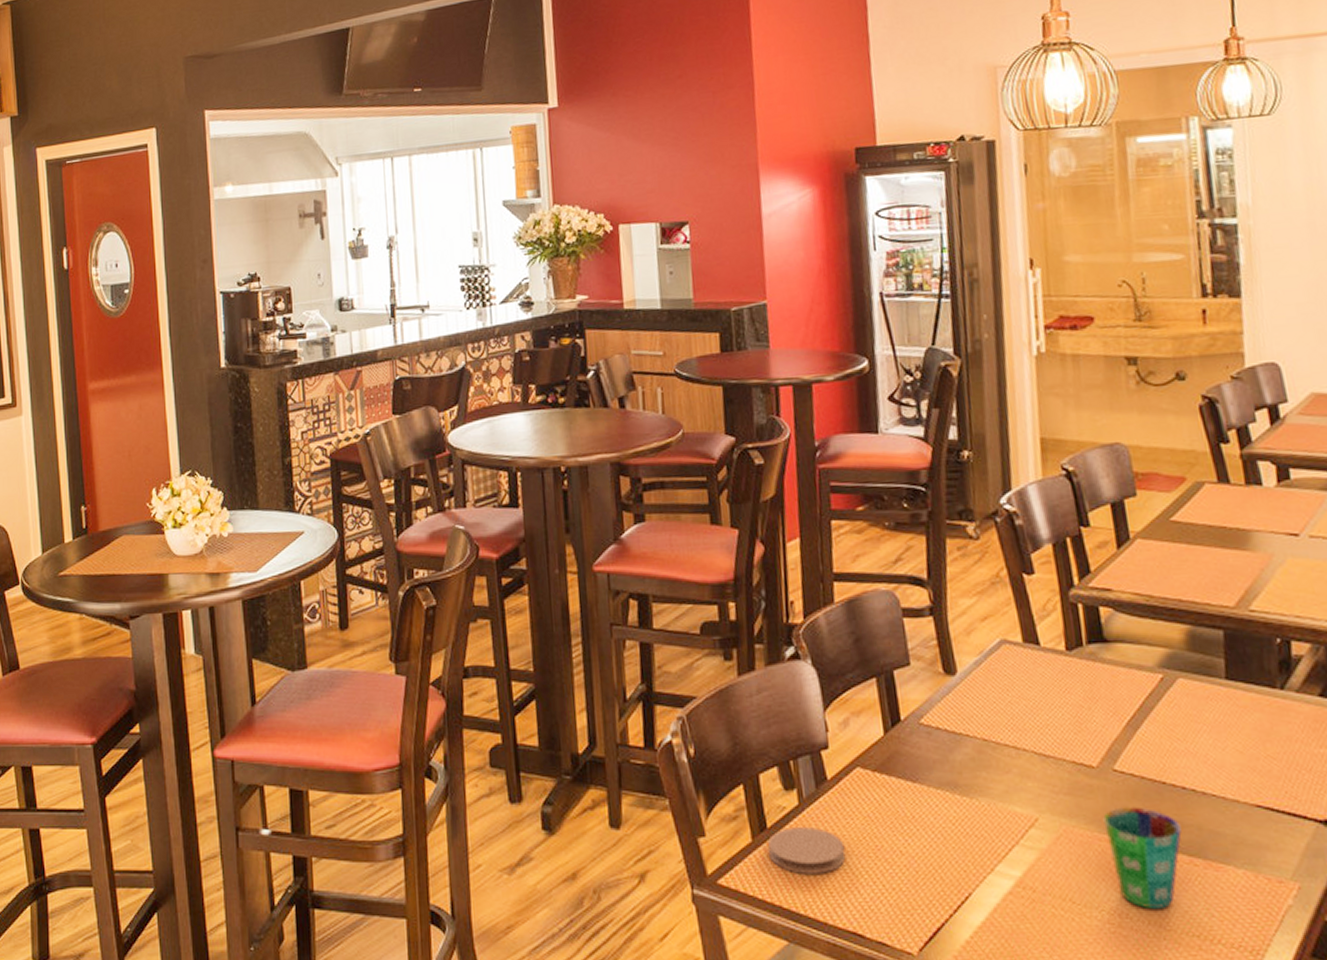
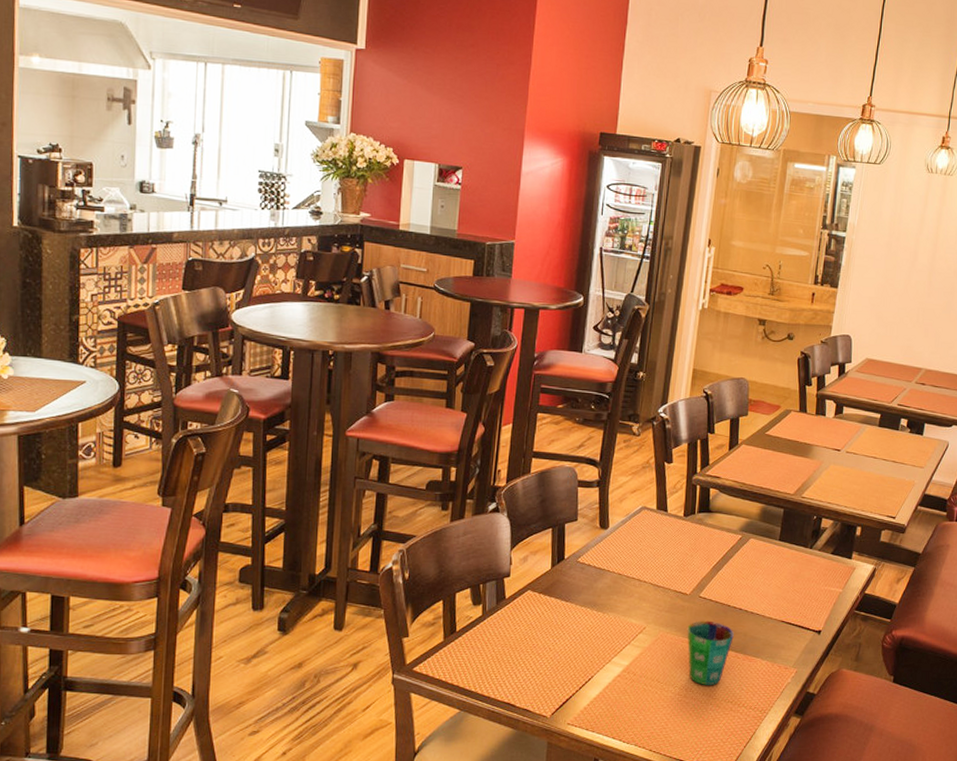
coaster: present [768,827,846,874] -> none [454,631,511,663]

